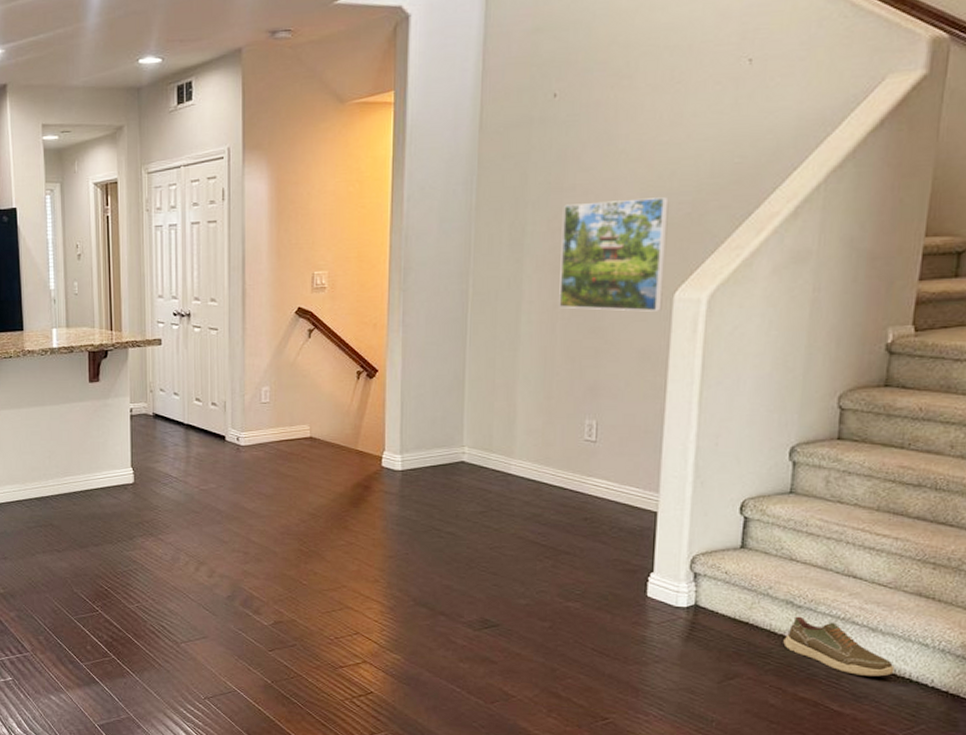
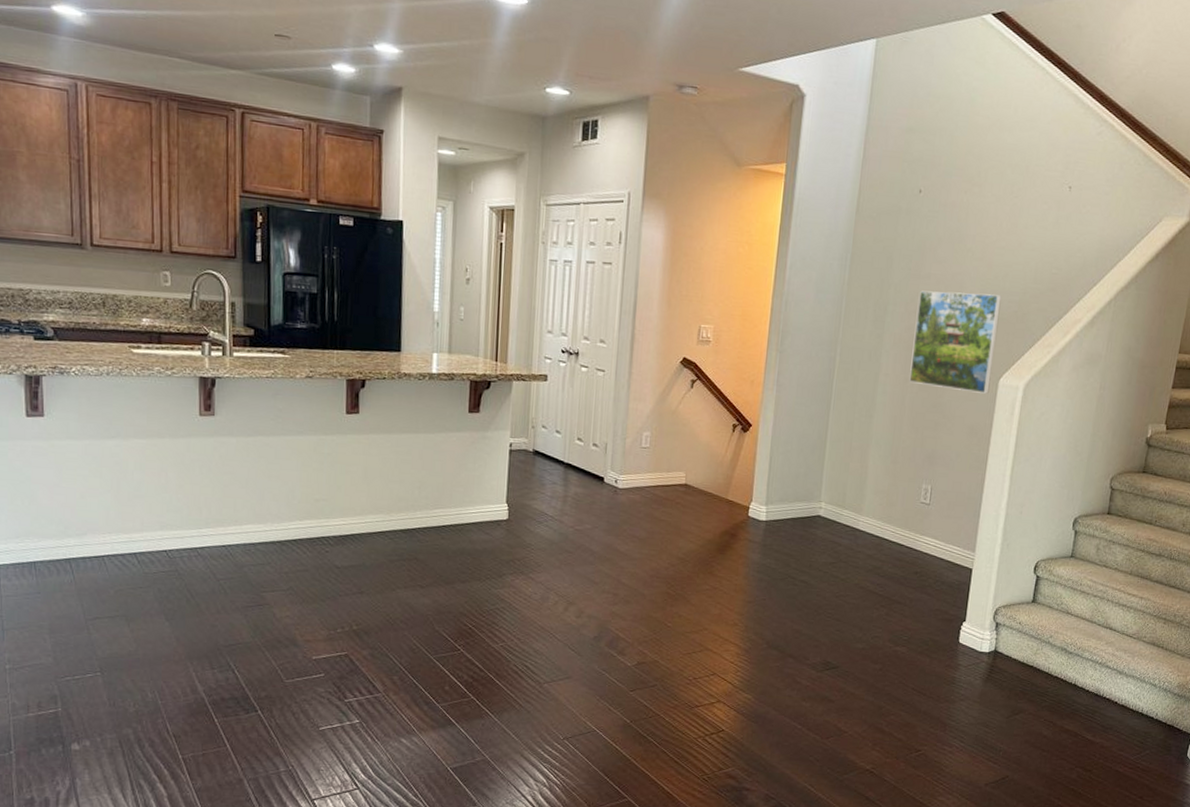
shoe: present [783,616,895,677] -> none [1057,661,1133,711]

